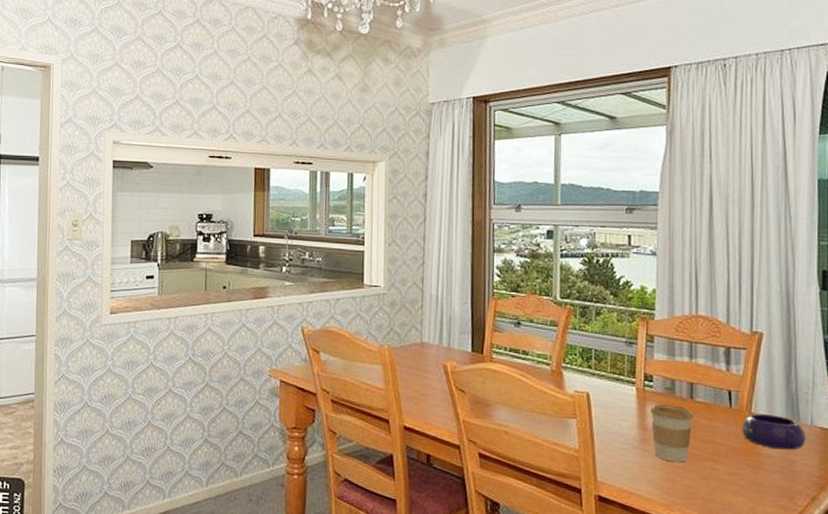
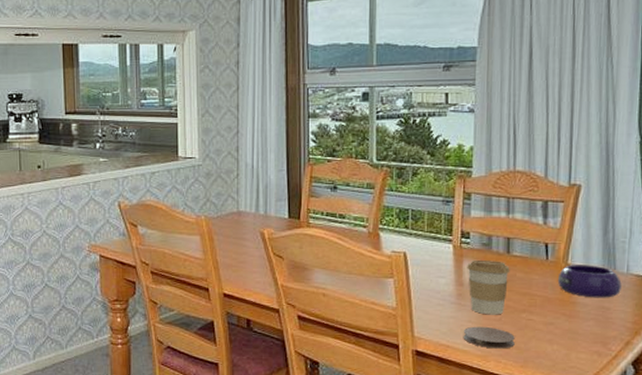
coaster: none [646,473,699,499] -> present [463,326,515,349]

